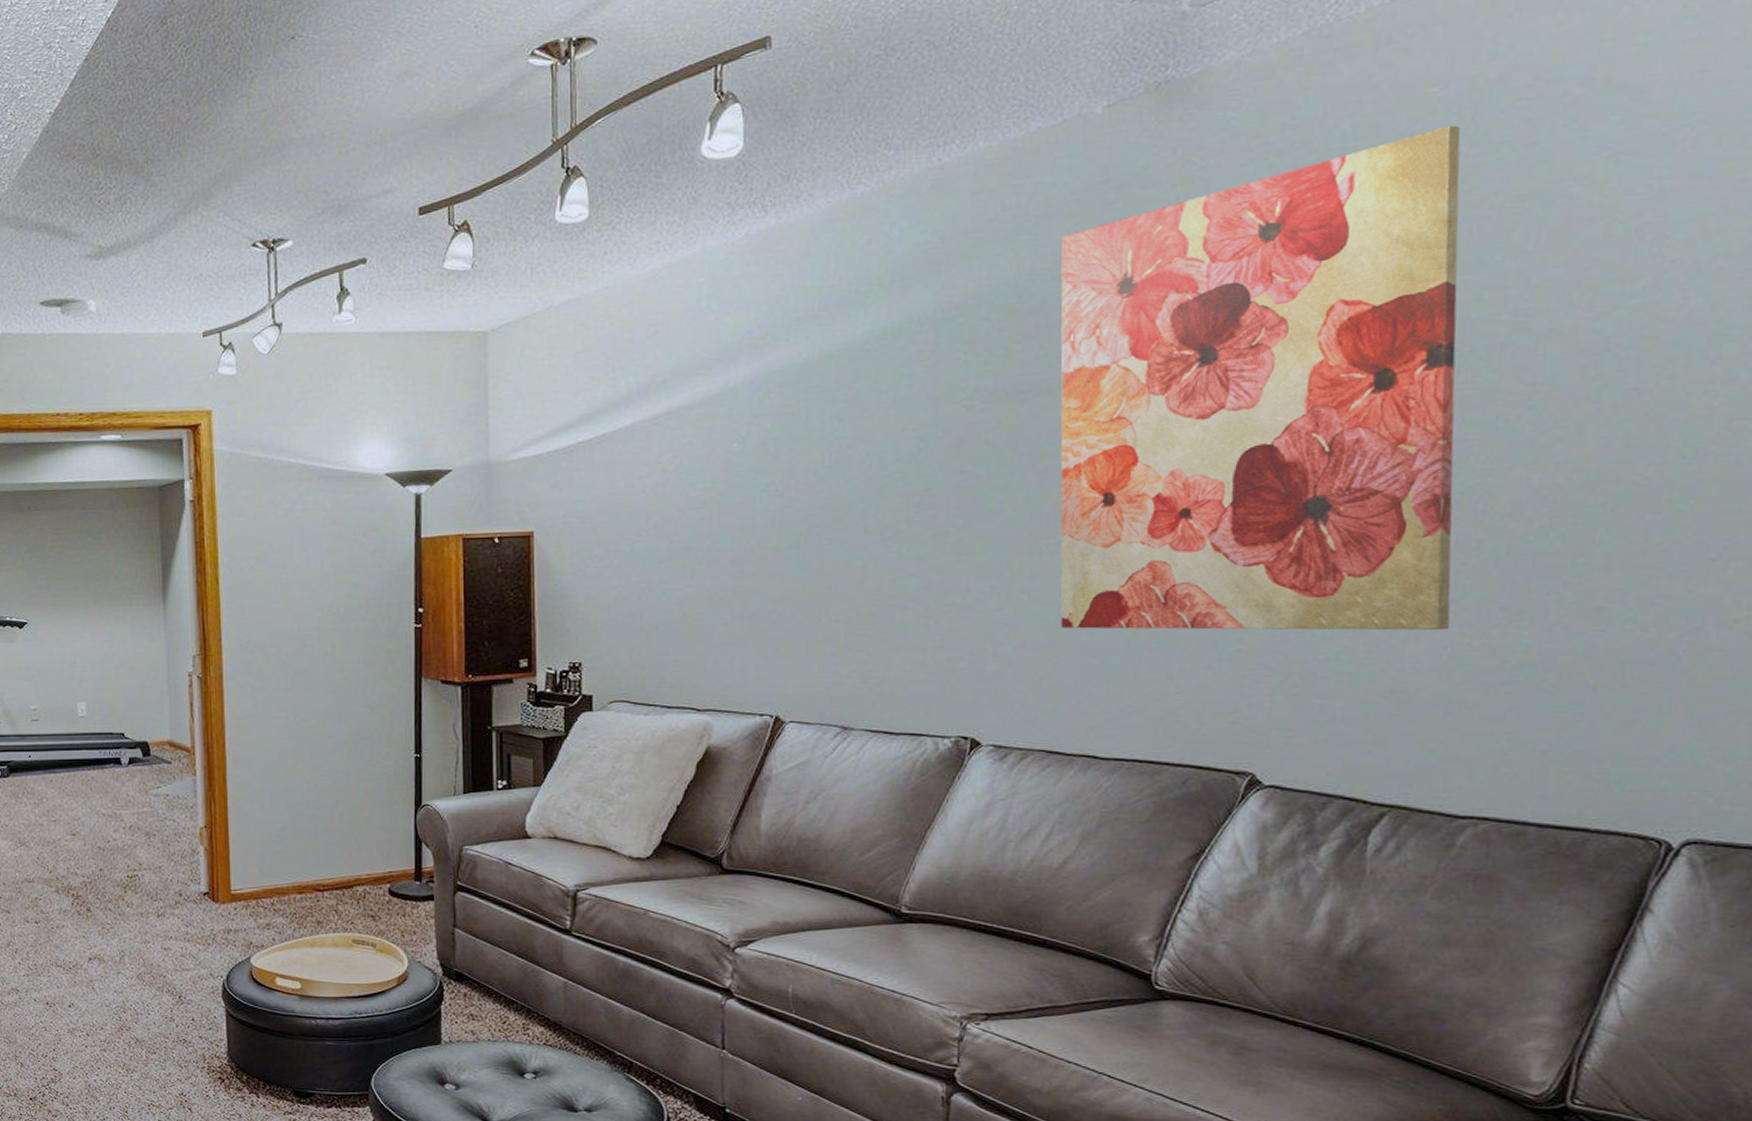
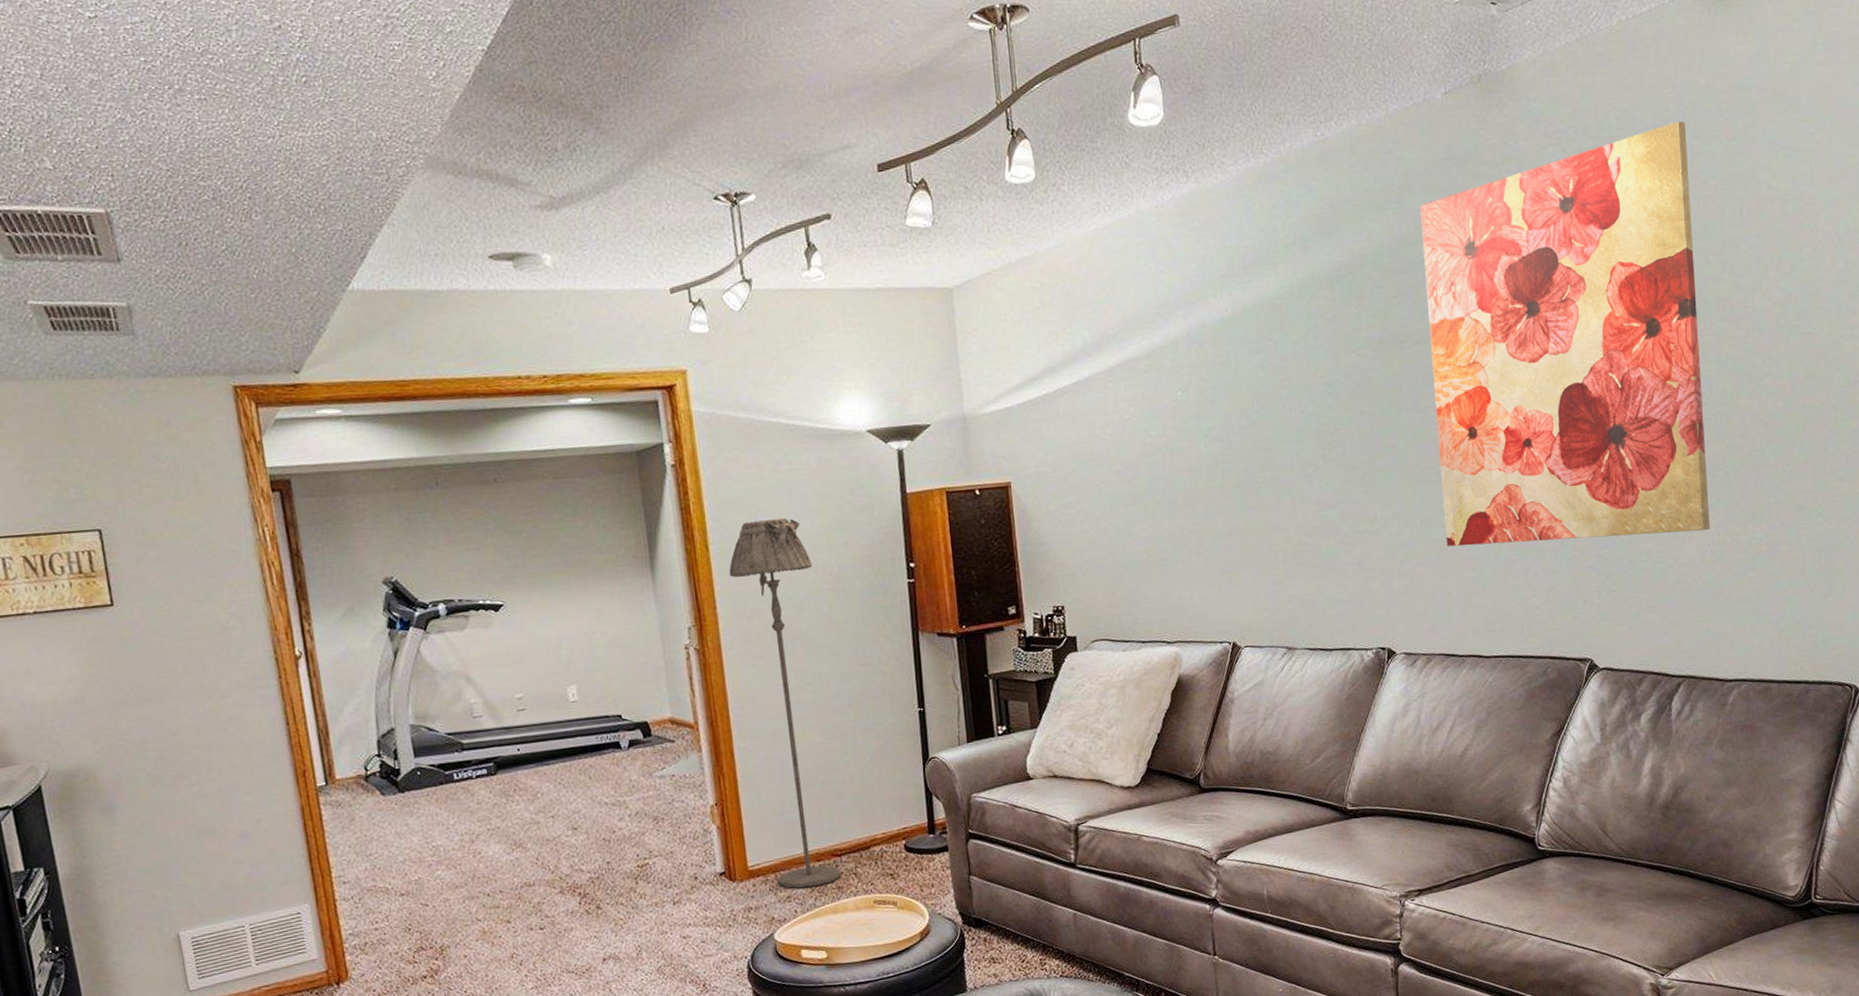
floor lamp: none [236,556,322,918] -> present [728,517,841,889]

